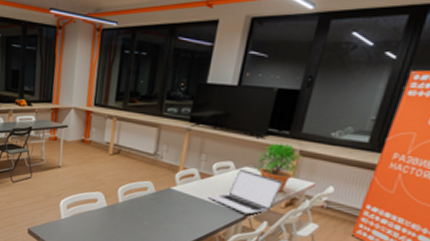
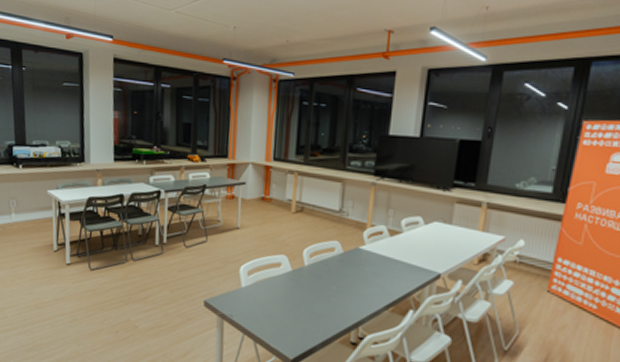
laptop: present [208,169,283,215] -> none [399,225,473,273]
potted plant: present [256,143,302,192] -> none [445,195,490,248]

